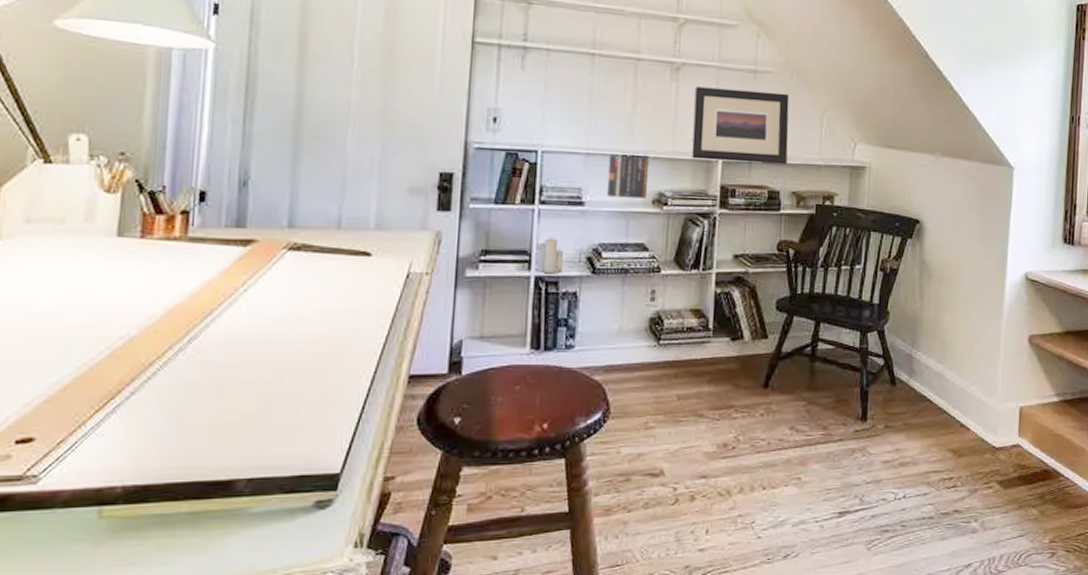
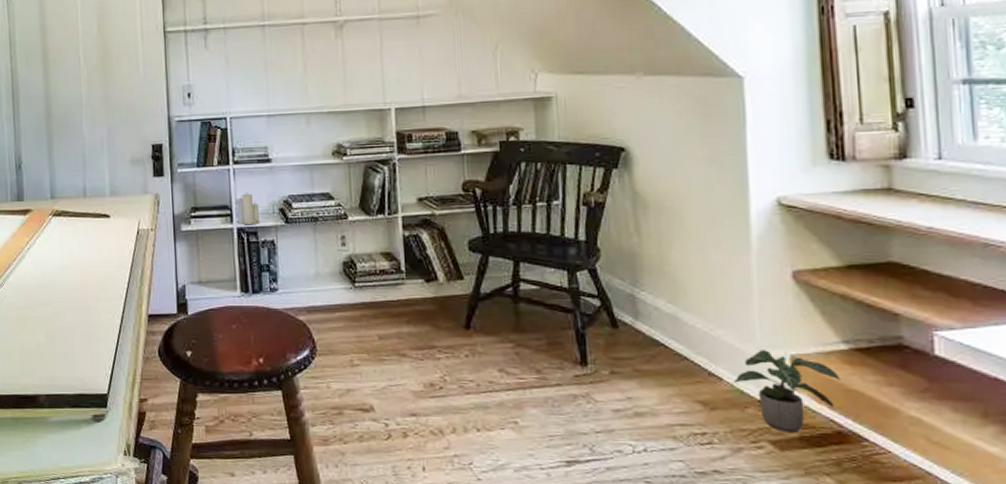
books: present [607,152,650,199] -> none [288,109,327,153]
picture frame: present [691,86,790,164] -> none [360,33,462,109]
potted plant: none [978,403,1051,473] -> present [734,350,841,433]

